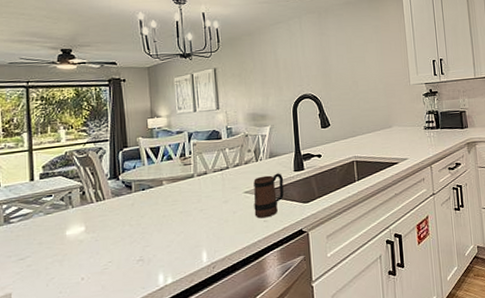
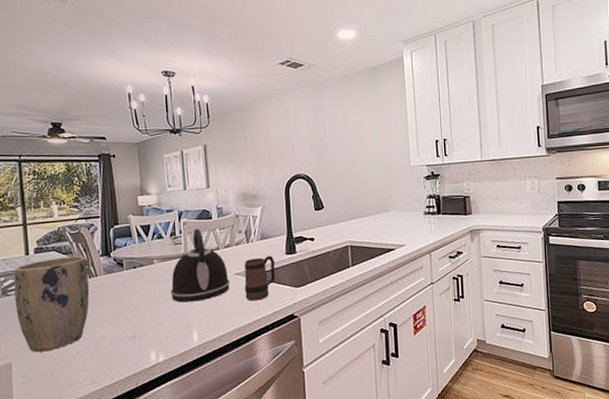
plant pot: none [17,180,97,281] -> present [13,256,90,352]
kettle: none [180,149,240,223] -> present [170,228,231,303]

